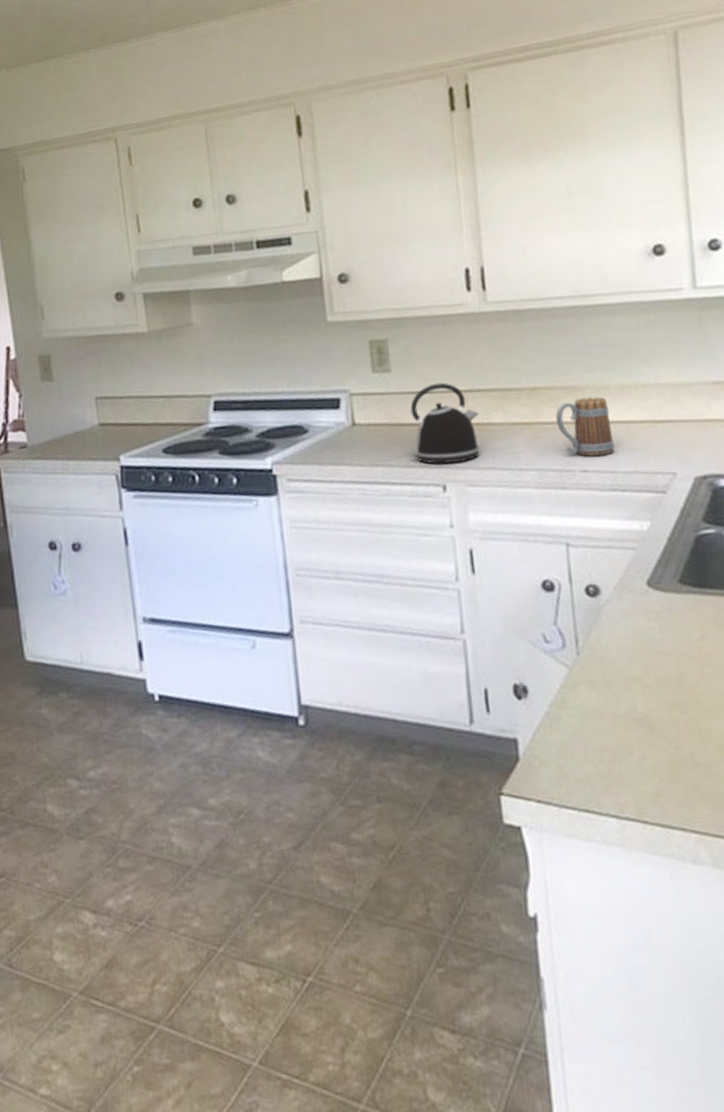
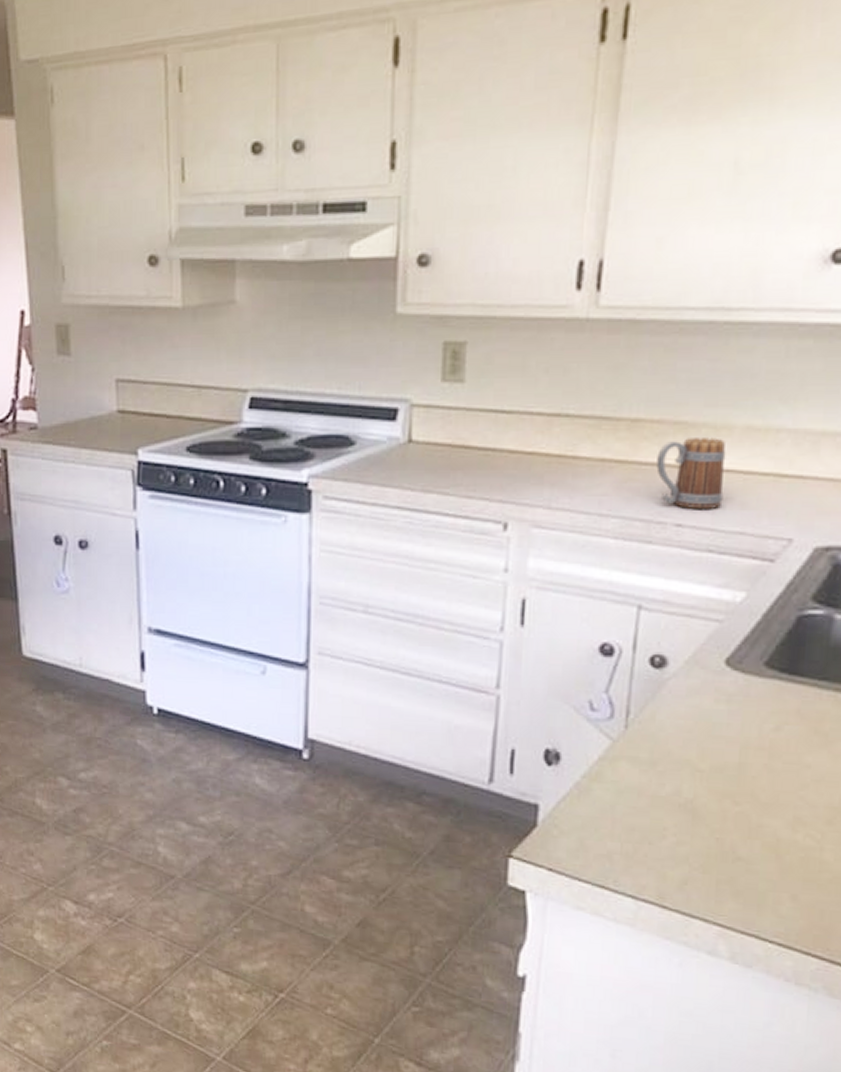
kettle: present [410,382,480,464] -> none [473,401,563,498]

